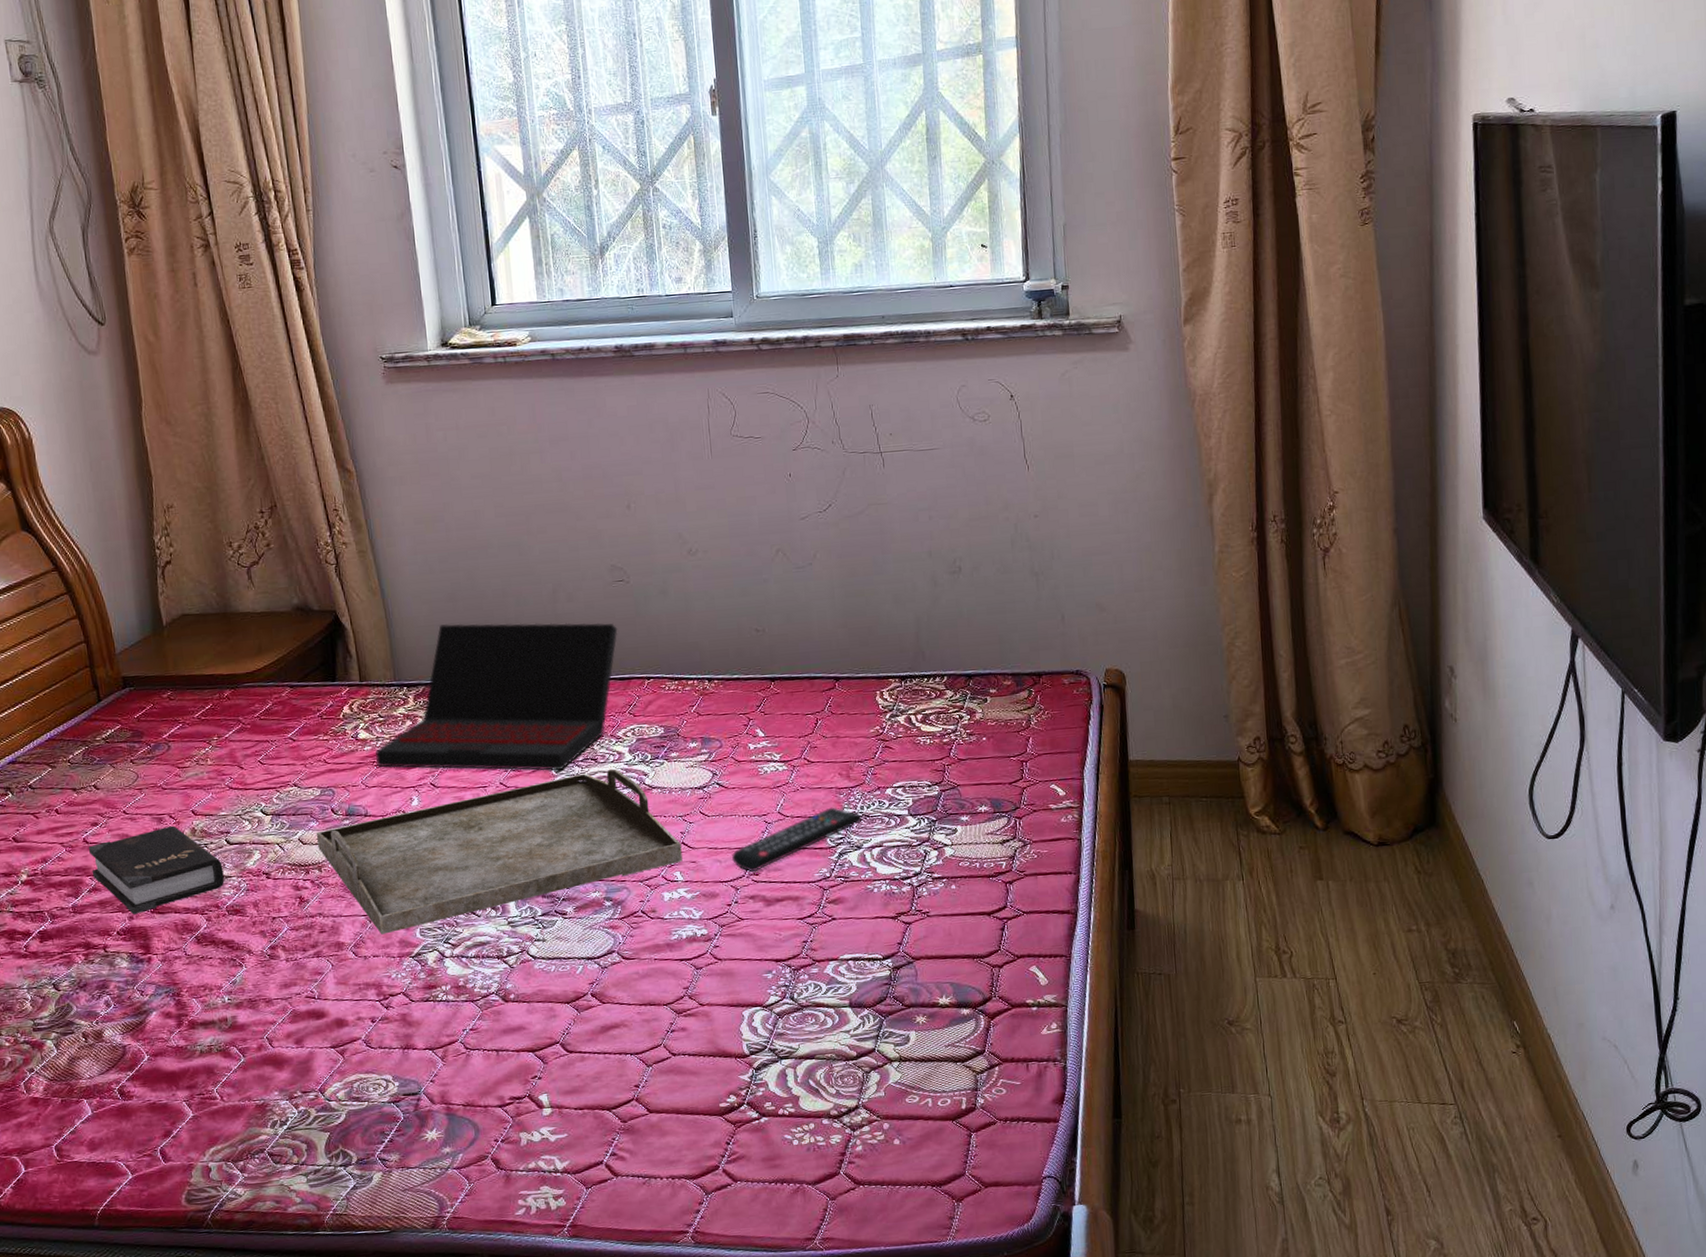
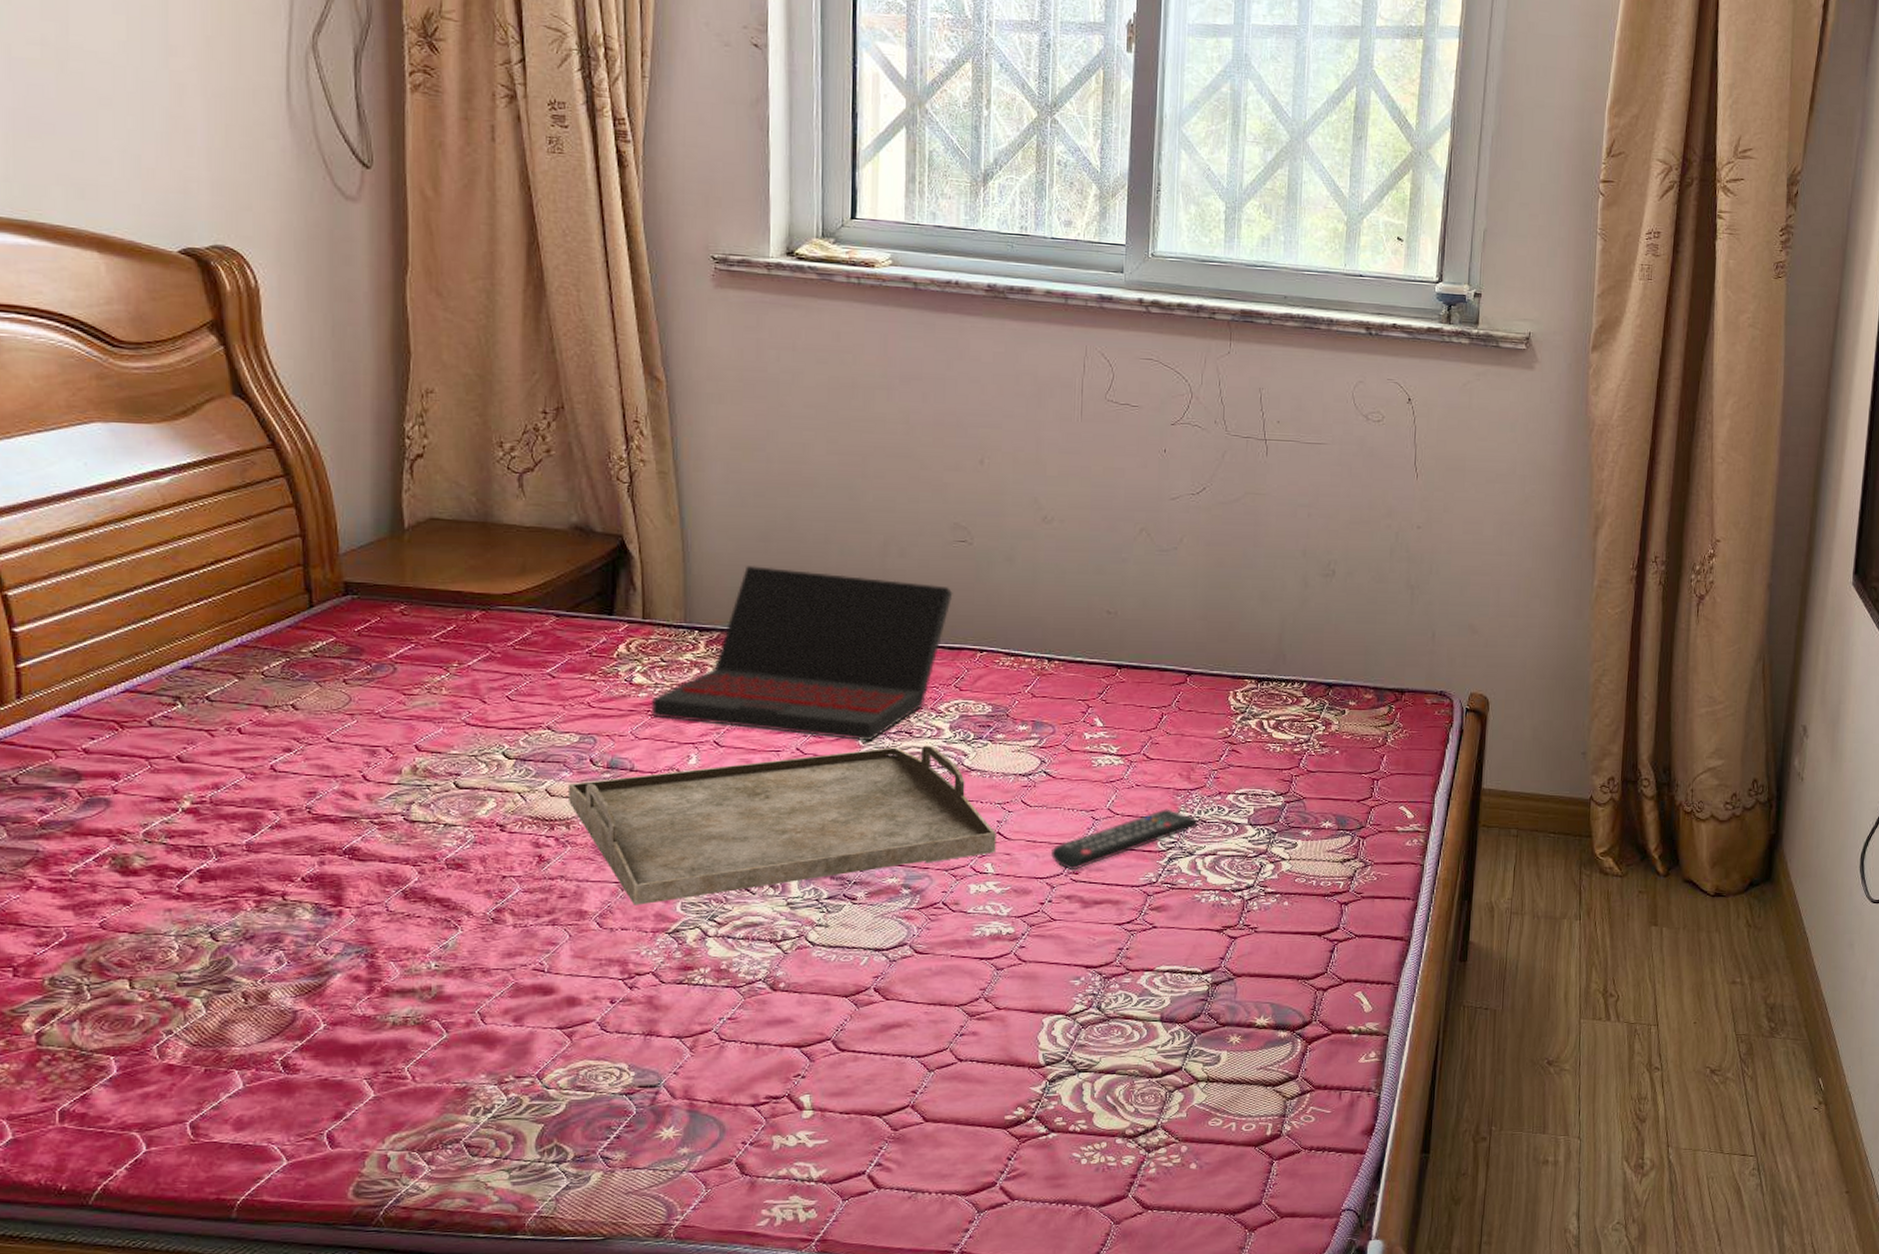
hardback book: present [88,825,224,915] -> none [275,760,447,860]

